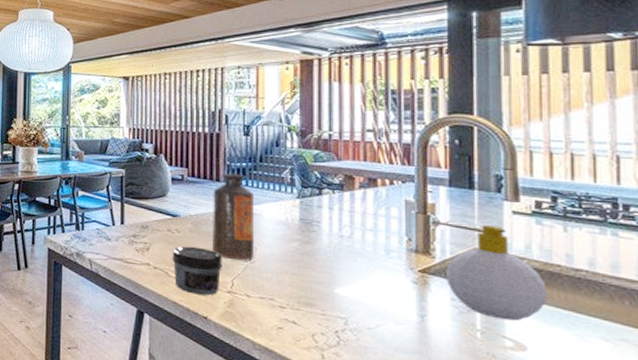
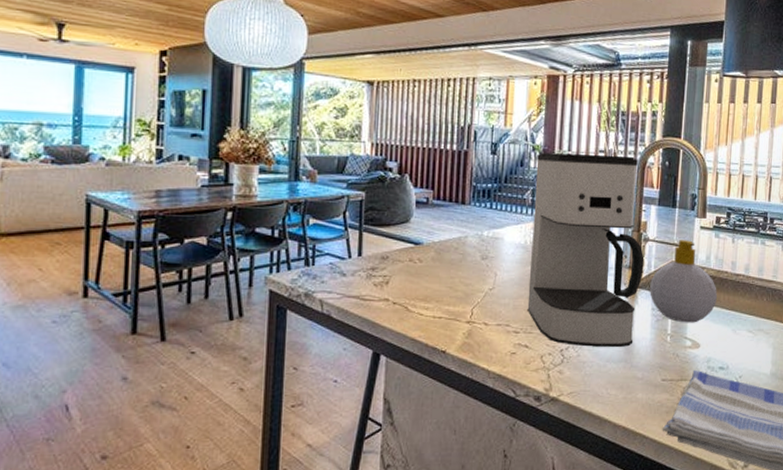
jar: present [172,246,222,296] -> none [412,276,463,328]
bottle: present [213,173,255,261] -> none [454,195,498,288]
coffee maker: none [293,133,436,338] -> present [527,152,644,347]

